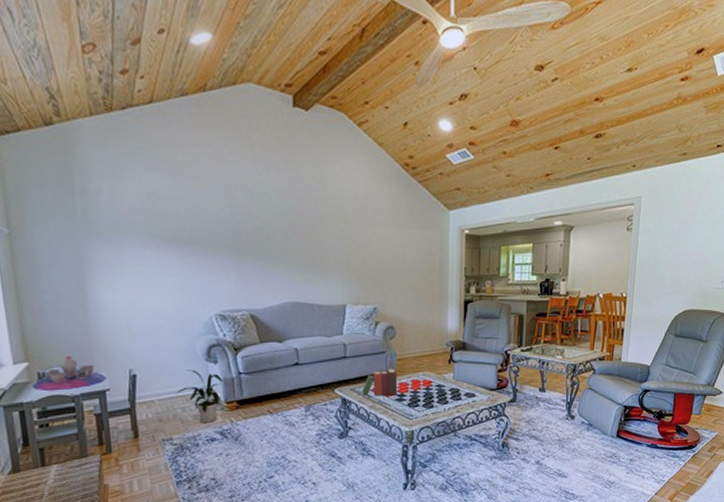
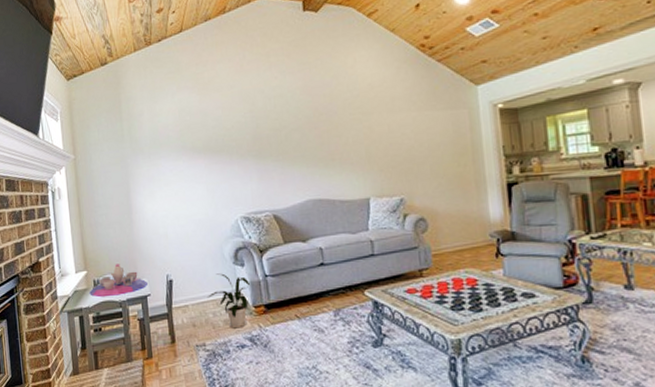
books: present [362,369,398,396] -> none [395,266,437,298]

